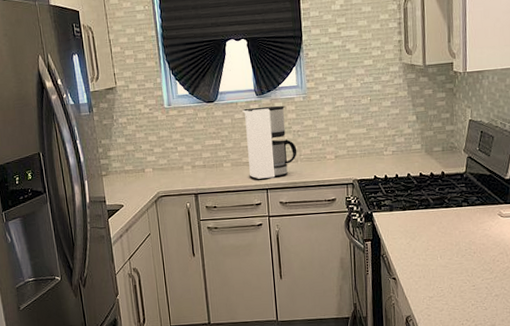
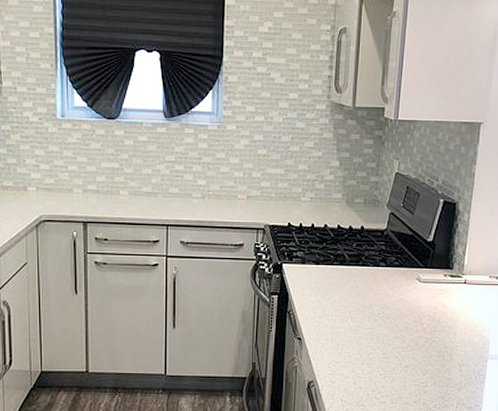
coffee maker: present [242,105,297,180] -> none [147,130,205,214]

